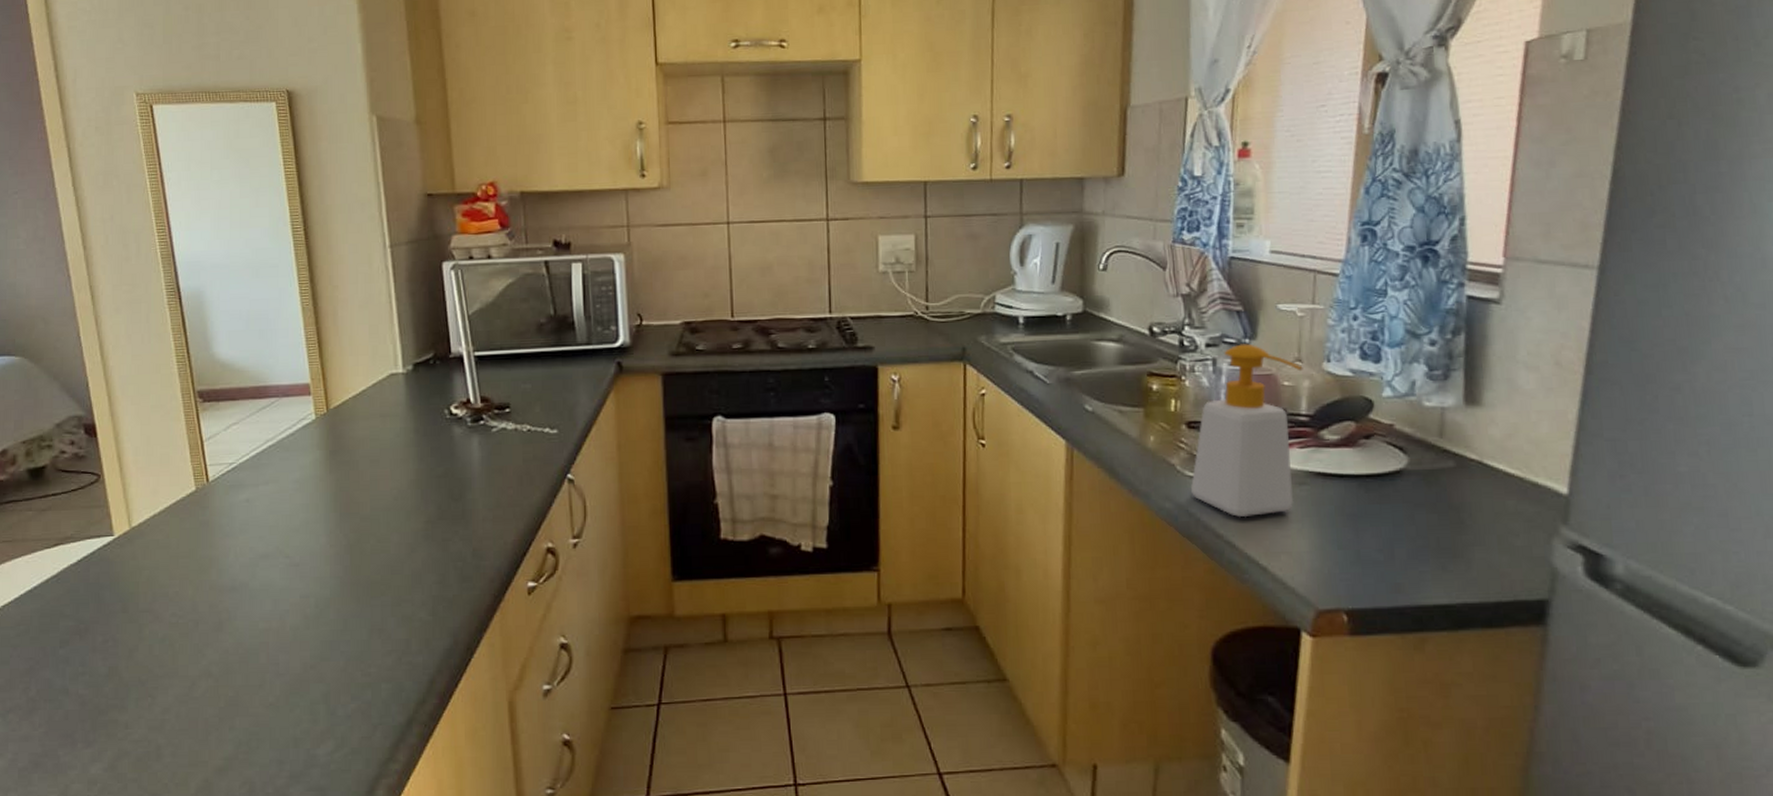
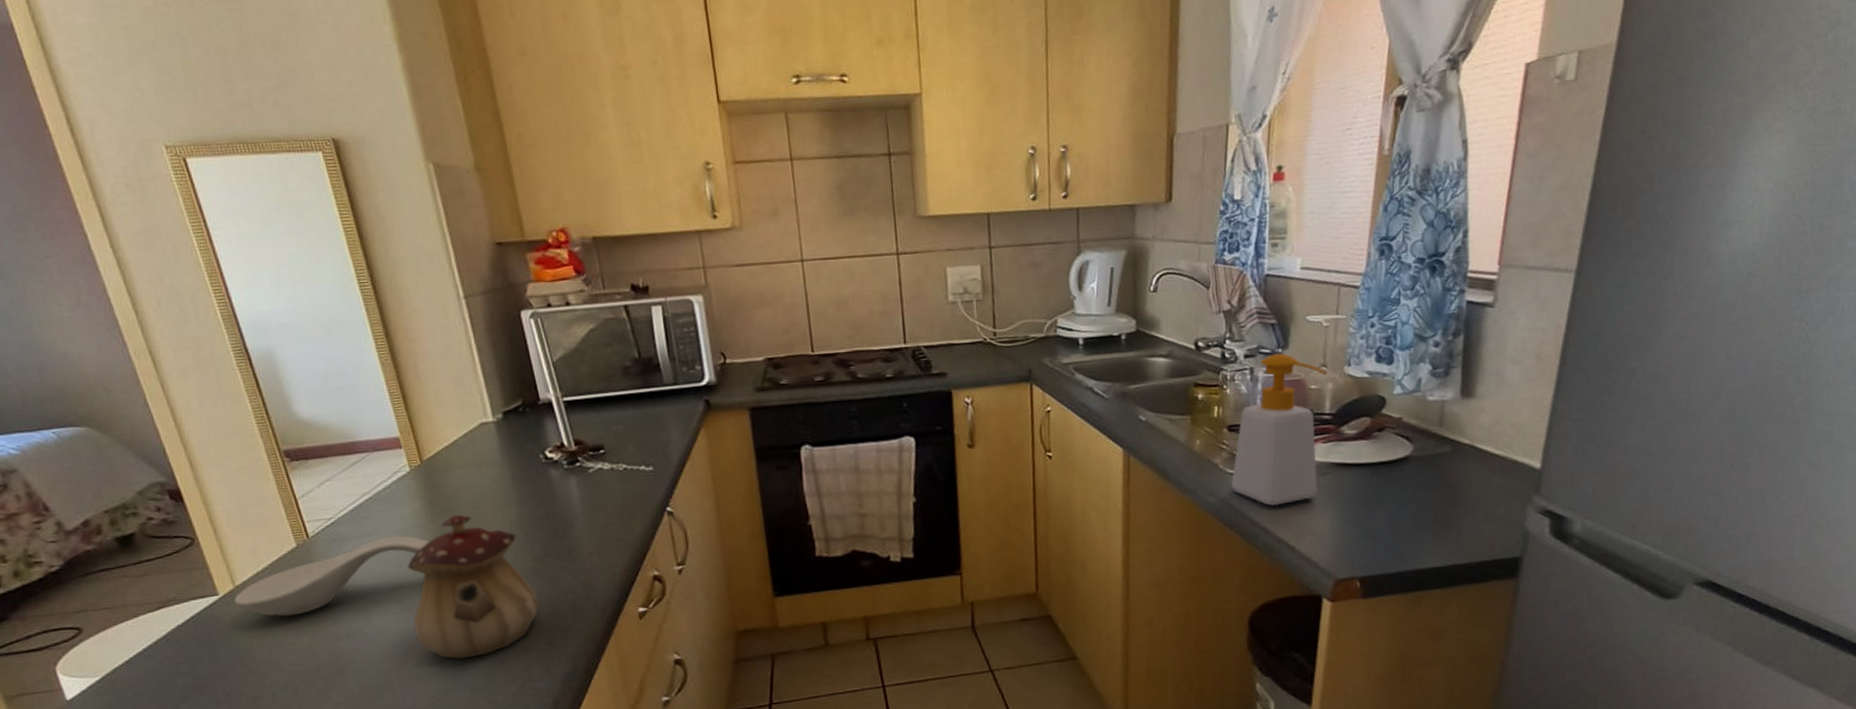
spoon rest: none [127,485,326,563] -> present [233,535,430,617]
teapot: none [298,468,427,624] -> present [407,514,540,659]

